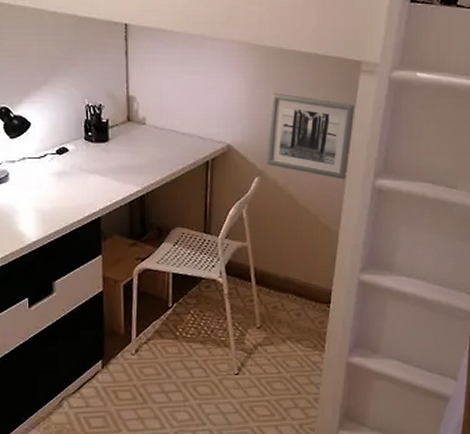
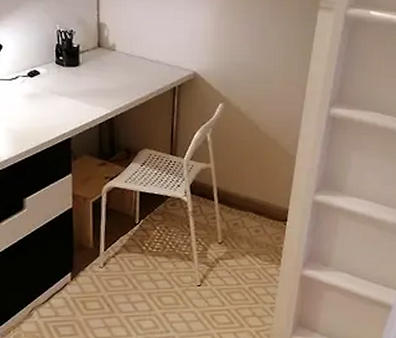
wall art: present [267,92,355,179] -> none [231,24,313,107]

